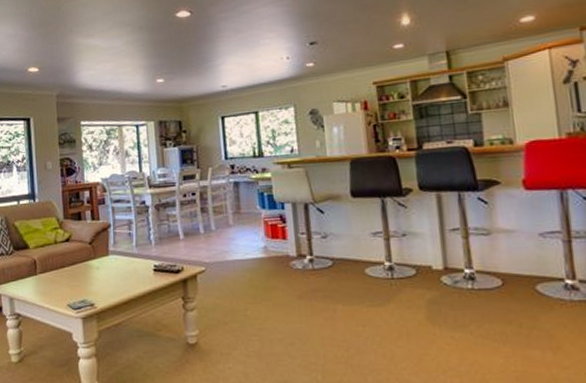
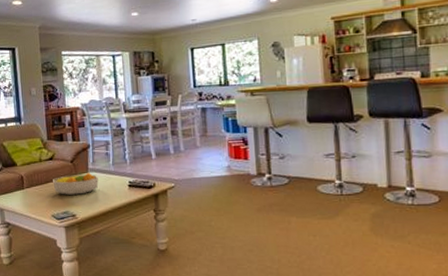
fruit bowl: none [69,255,120,281] -> present [53,172,99,195]

